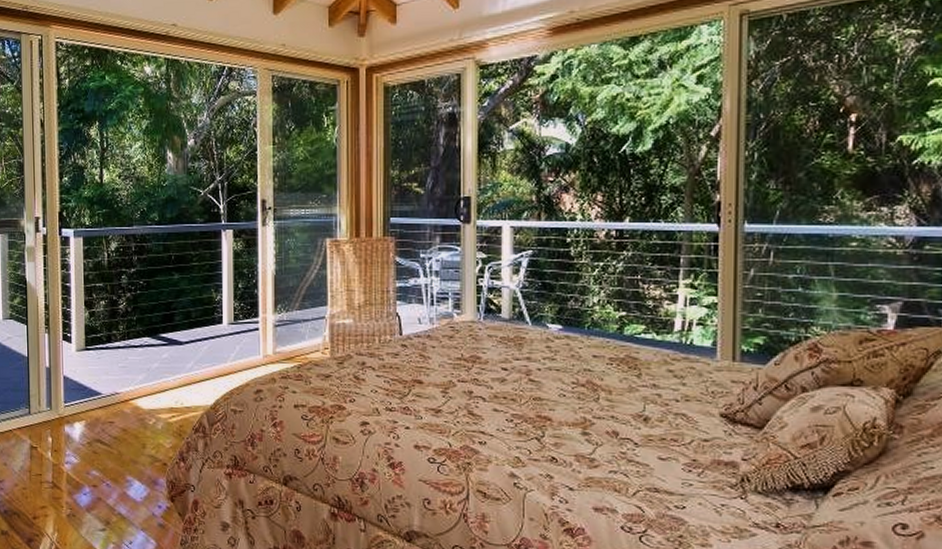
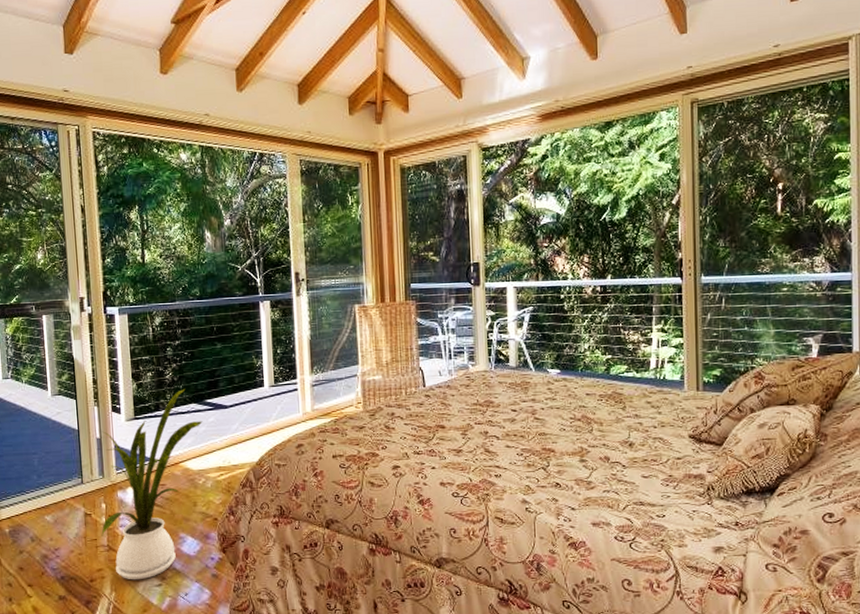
house plant: none [46,320,156,522] -> present [101,388,203,580]

